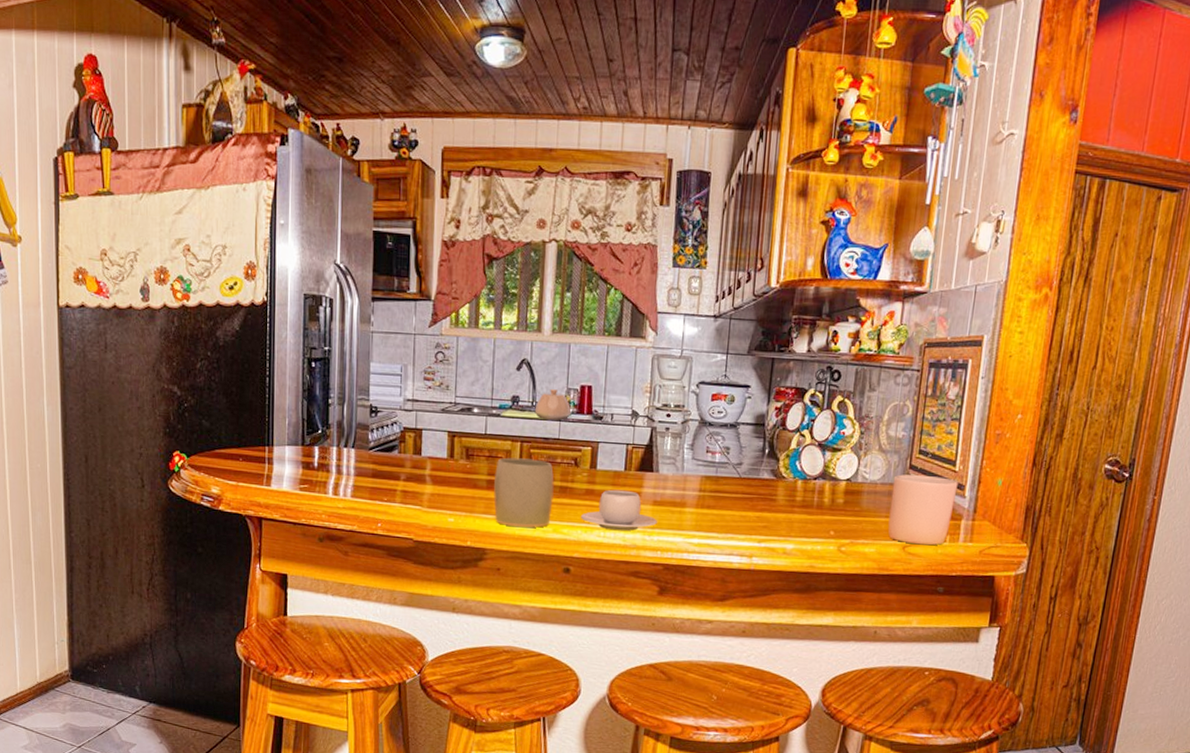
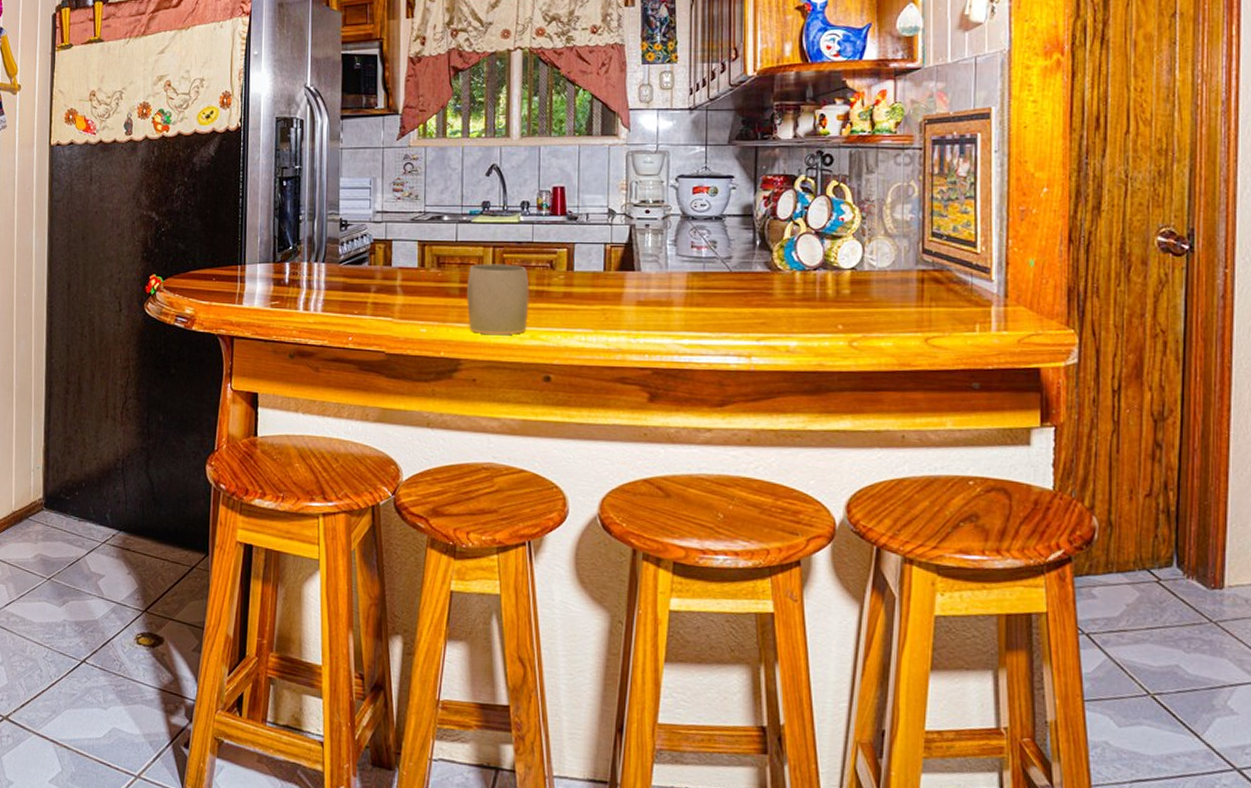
jar: present [534,388,572,421] -> none [506,191,545,223]
teacup: present [581,489,657,531] -> none [560,291,642,335]
mug: present [887,474,958,546] -> none [905,260,982,336]

